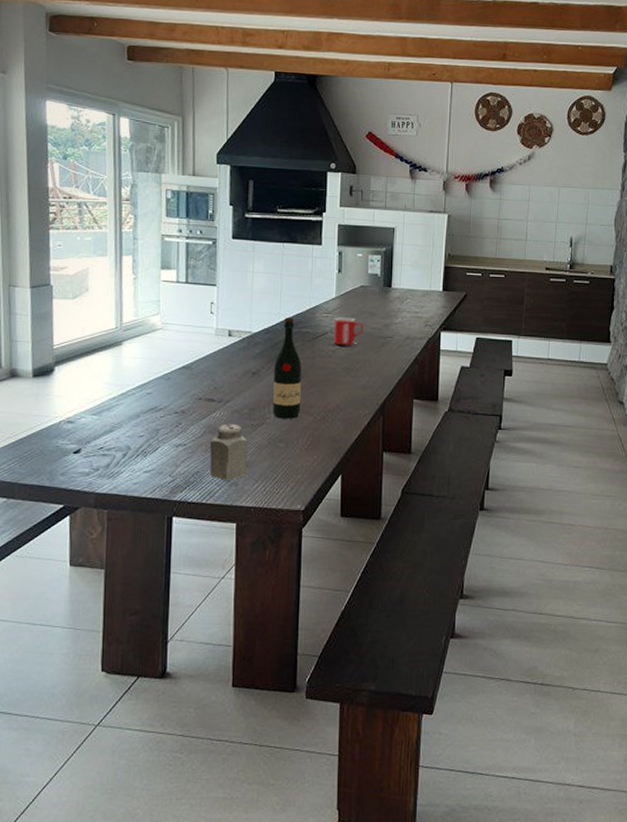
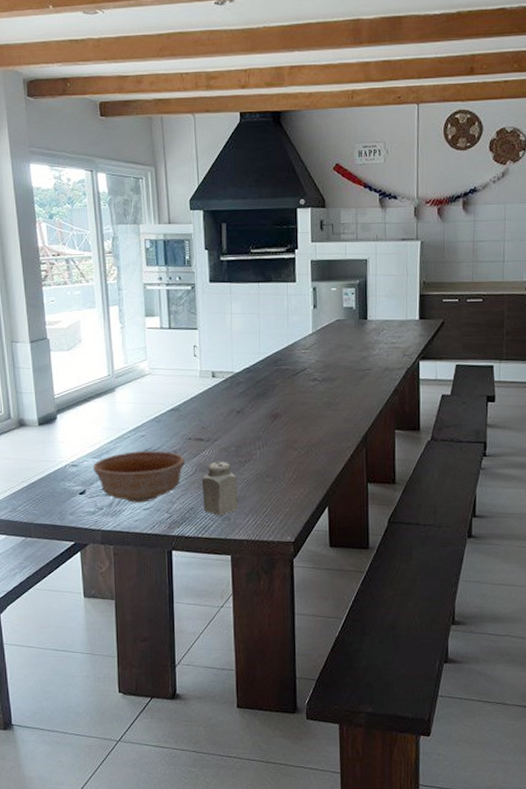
bowl: none [91,409,194,465] -> present [93,451,186,503]
wine bottle: present [273,317,301,419] -> none [257,355,285,455]
mug: present [334,317,363,345] -> none [313,352,342,380]

